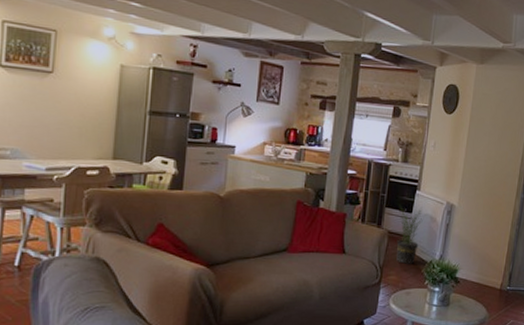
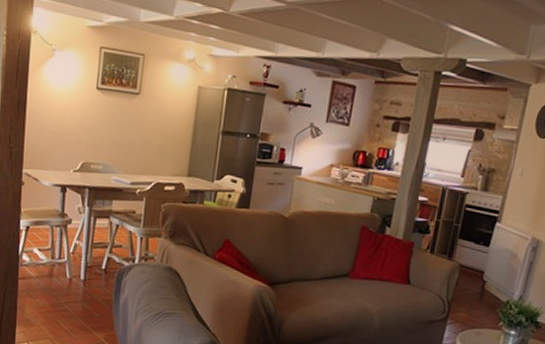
potted plant: present [396,207,423,264] -> none [467,239,502,302]

